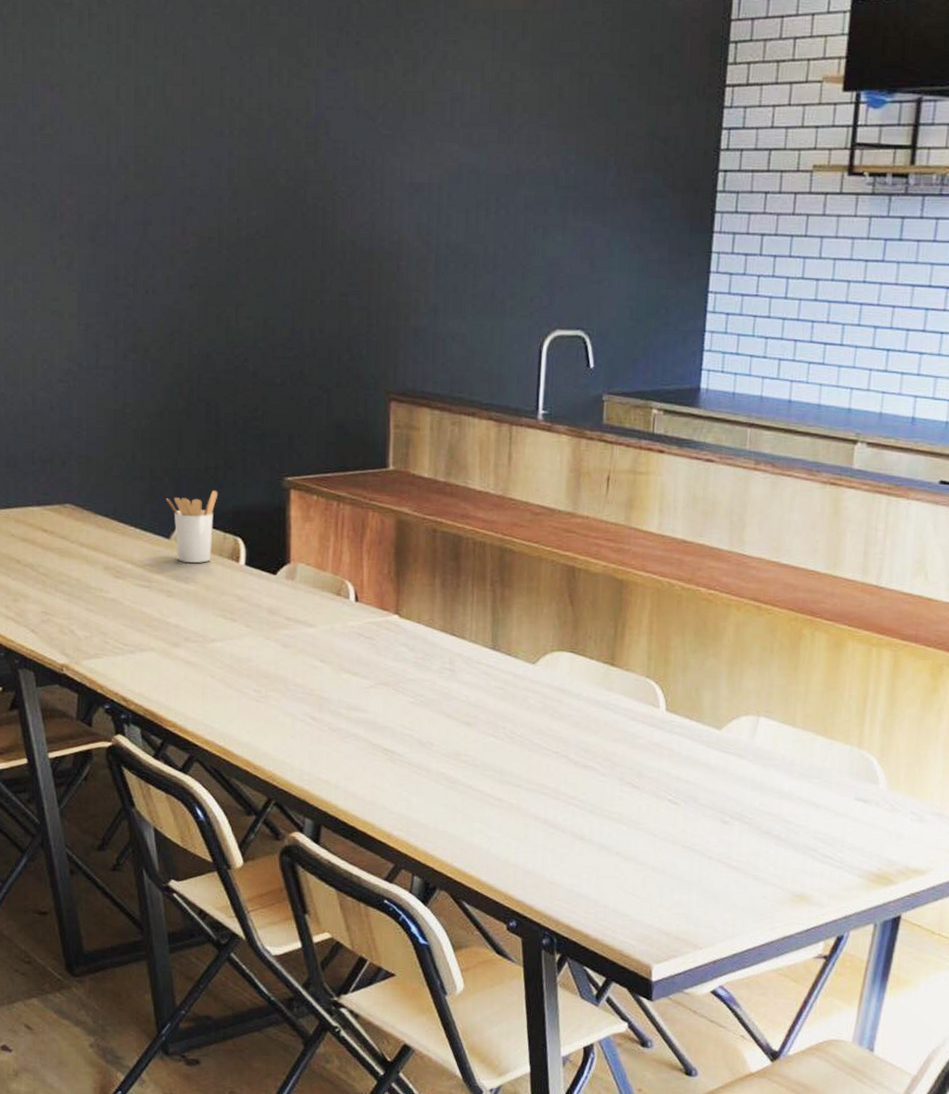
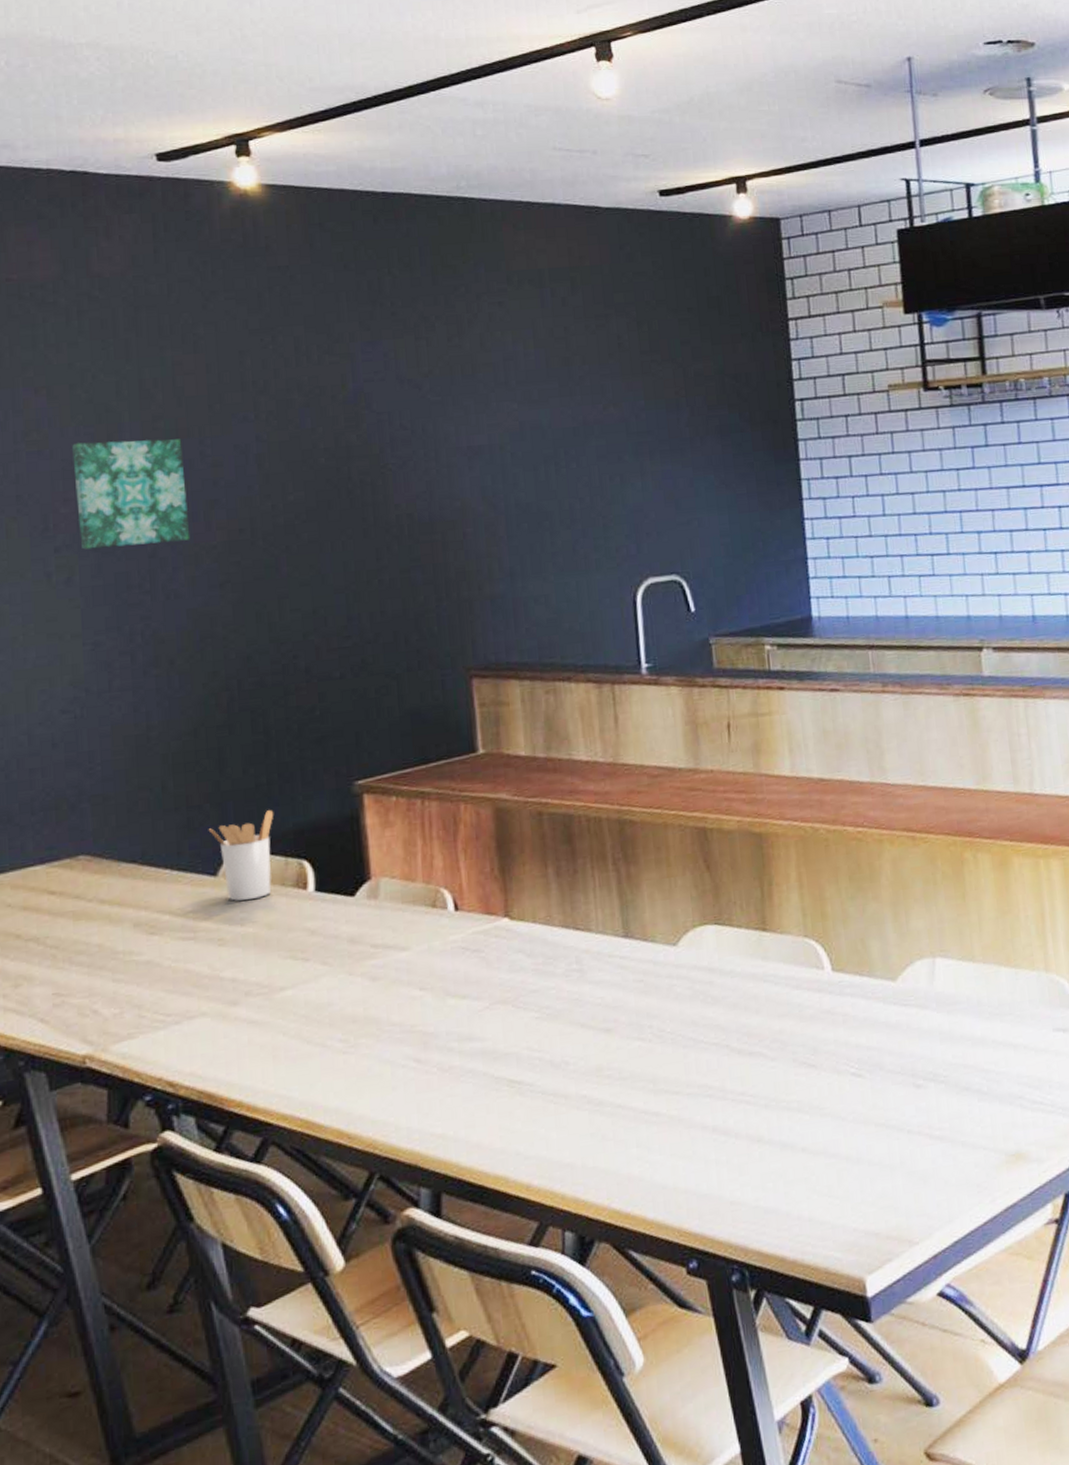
wall art: none [78,141,169,242] -> present [72,439,191,550]

